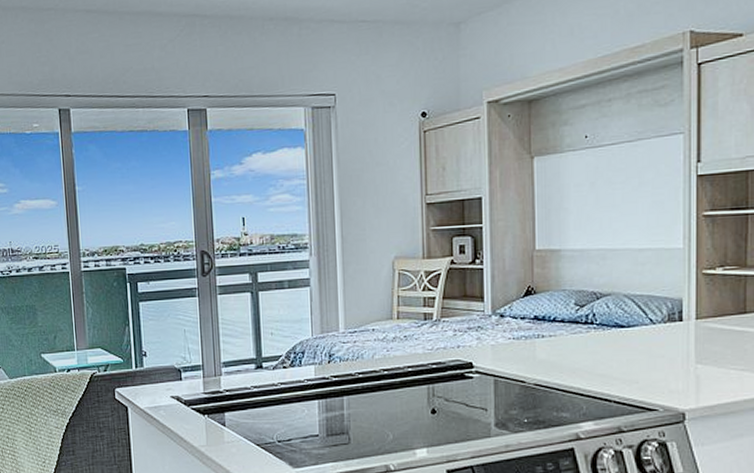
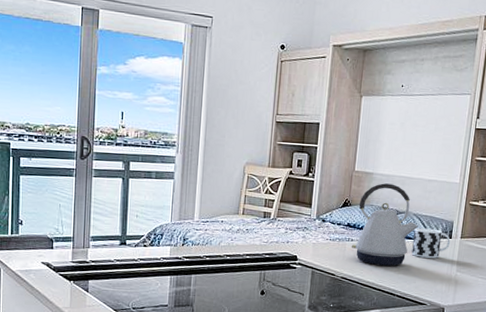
kettle: none [542,260,632,366] -> present [351,183,418,267]
cup: none [627,311,681,350] -> present [411,227,451,259]

